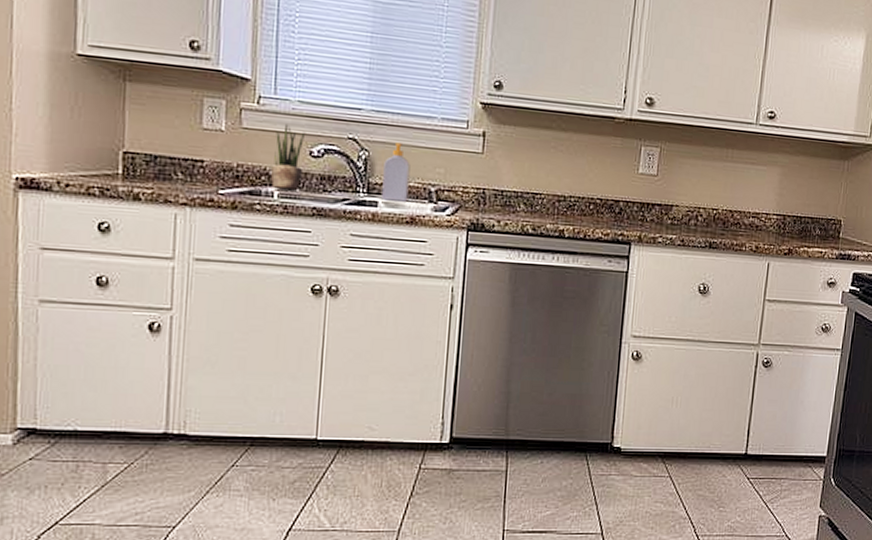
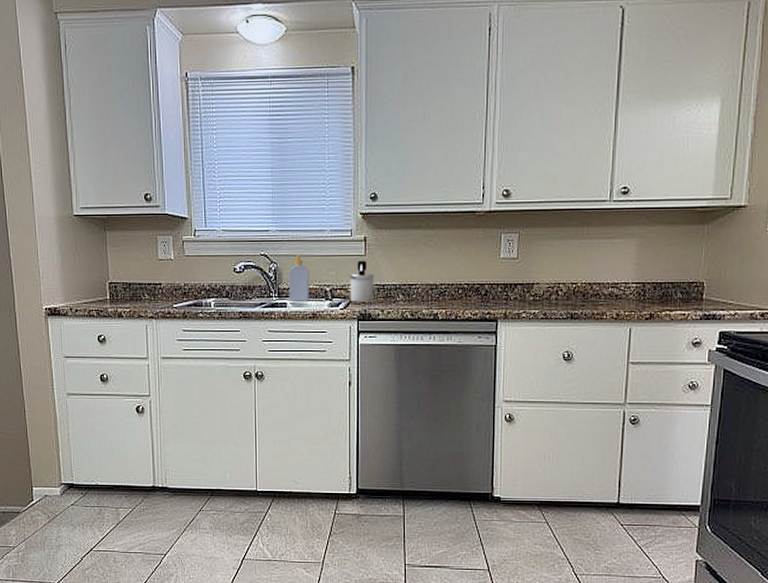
potted plant: present [271,123,306,193] -> none [208,249,231,302]
soap dispenser: none [459,158,493,210] -> present [350,260,375,302]

